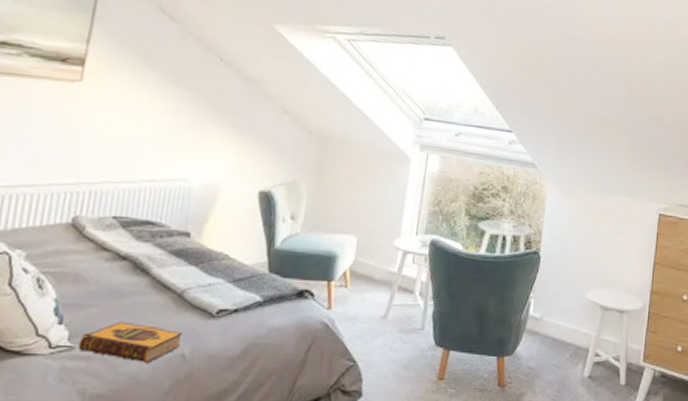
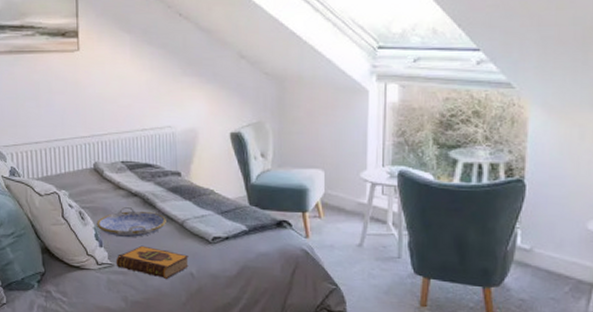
serving tray: none [59,271,161,312] -> present [96,206,166,238]

